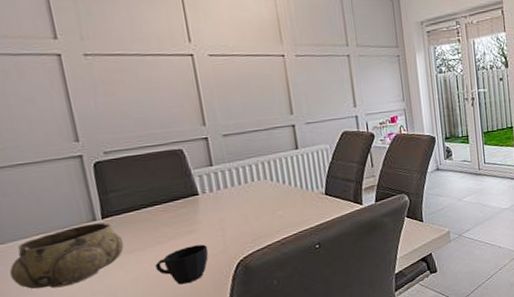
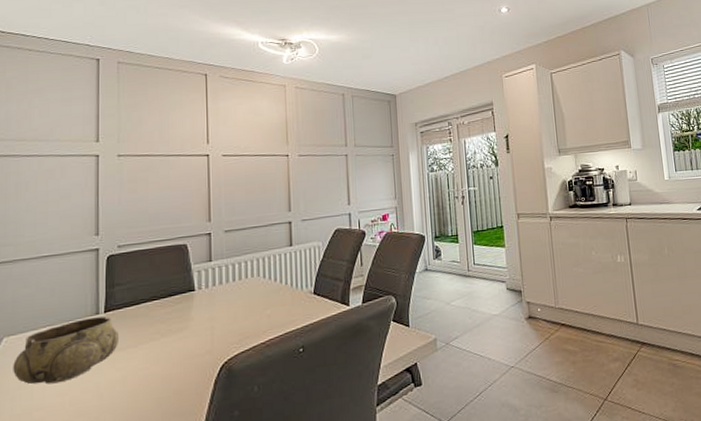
cup: present [155,244,209,285] -> none [144,343,196,387]

